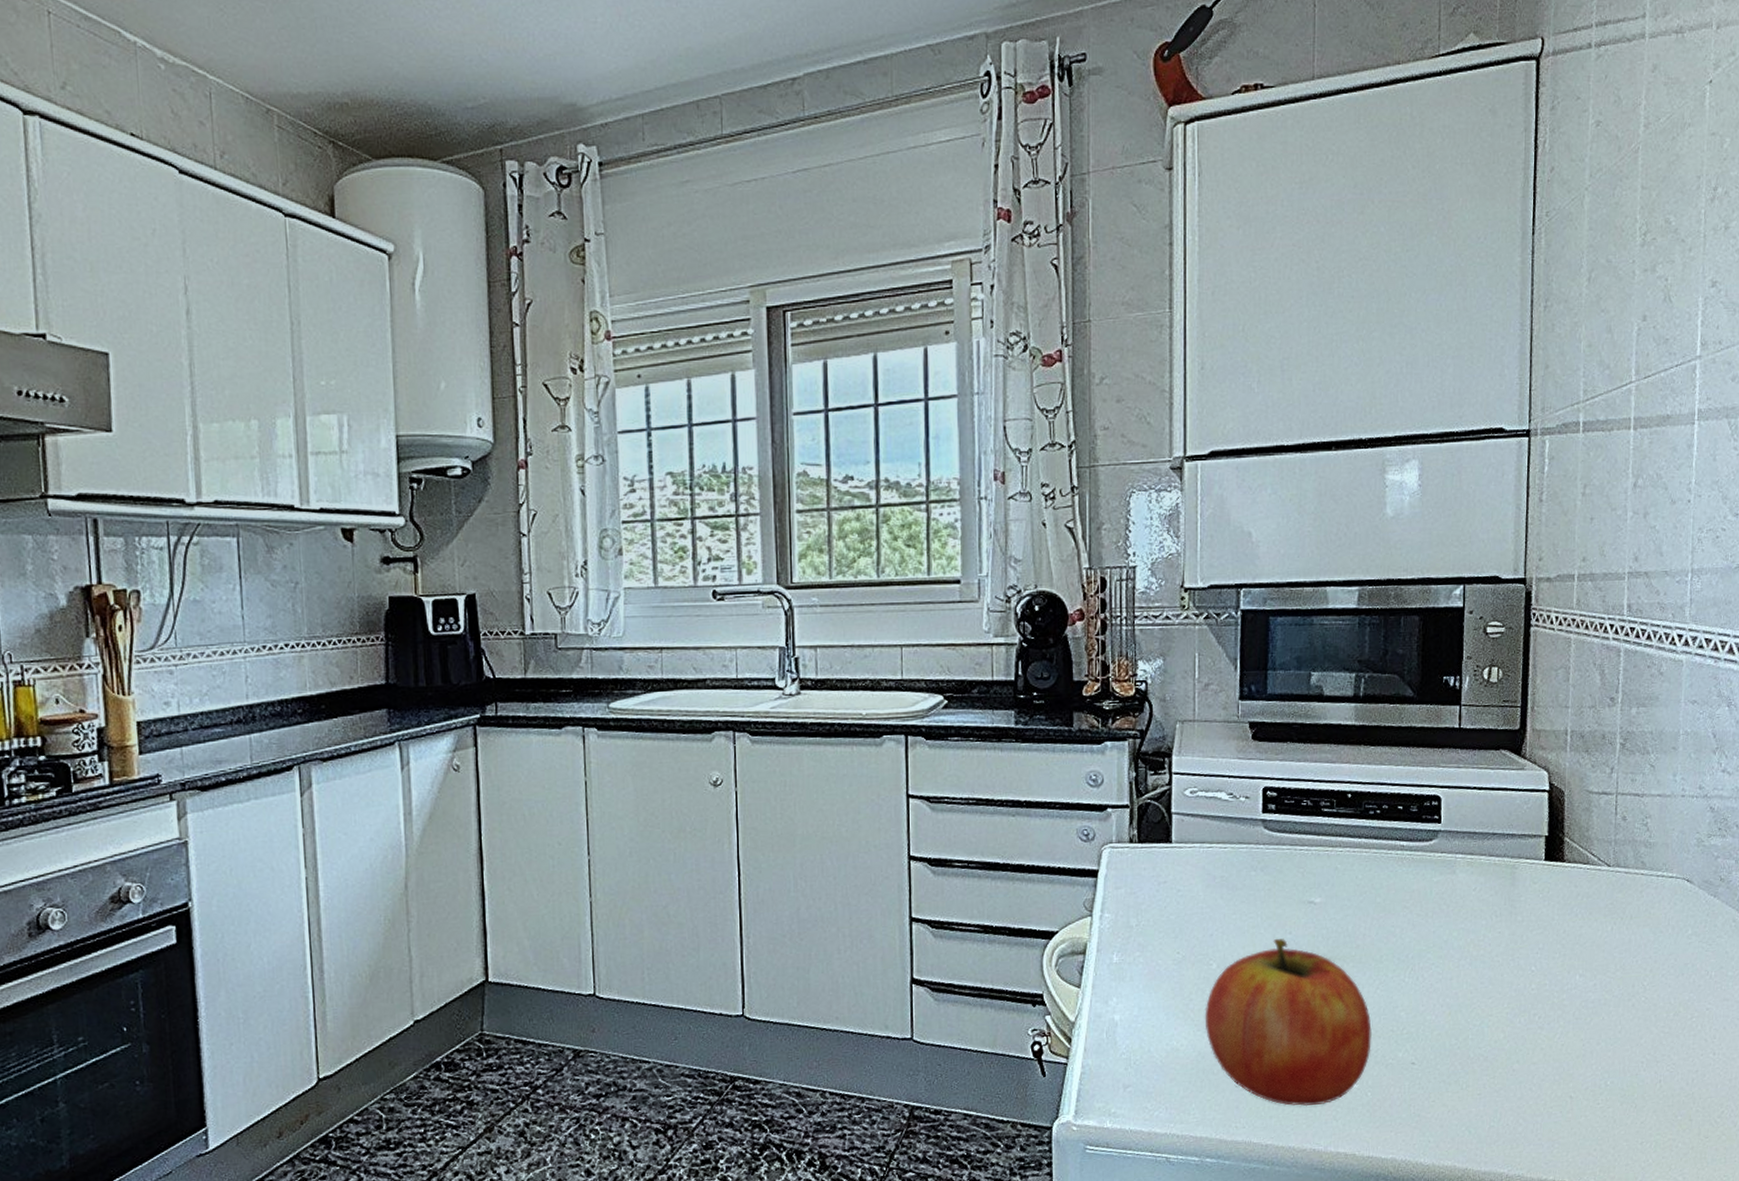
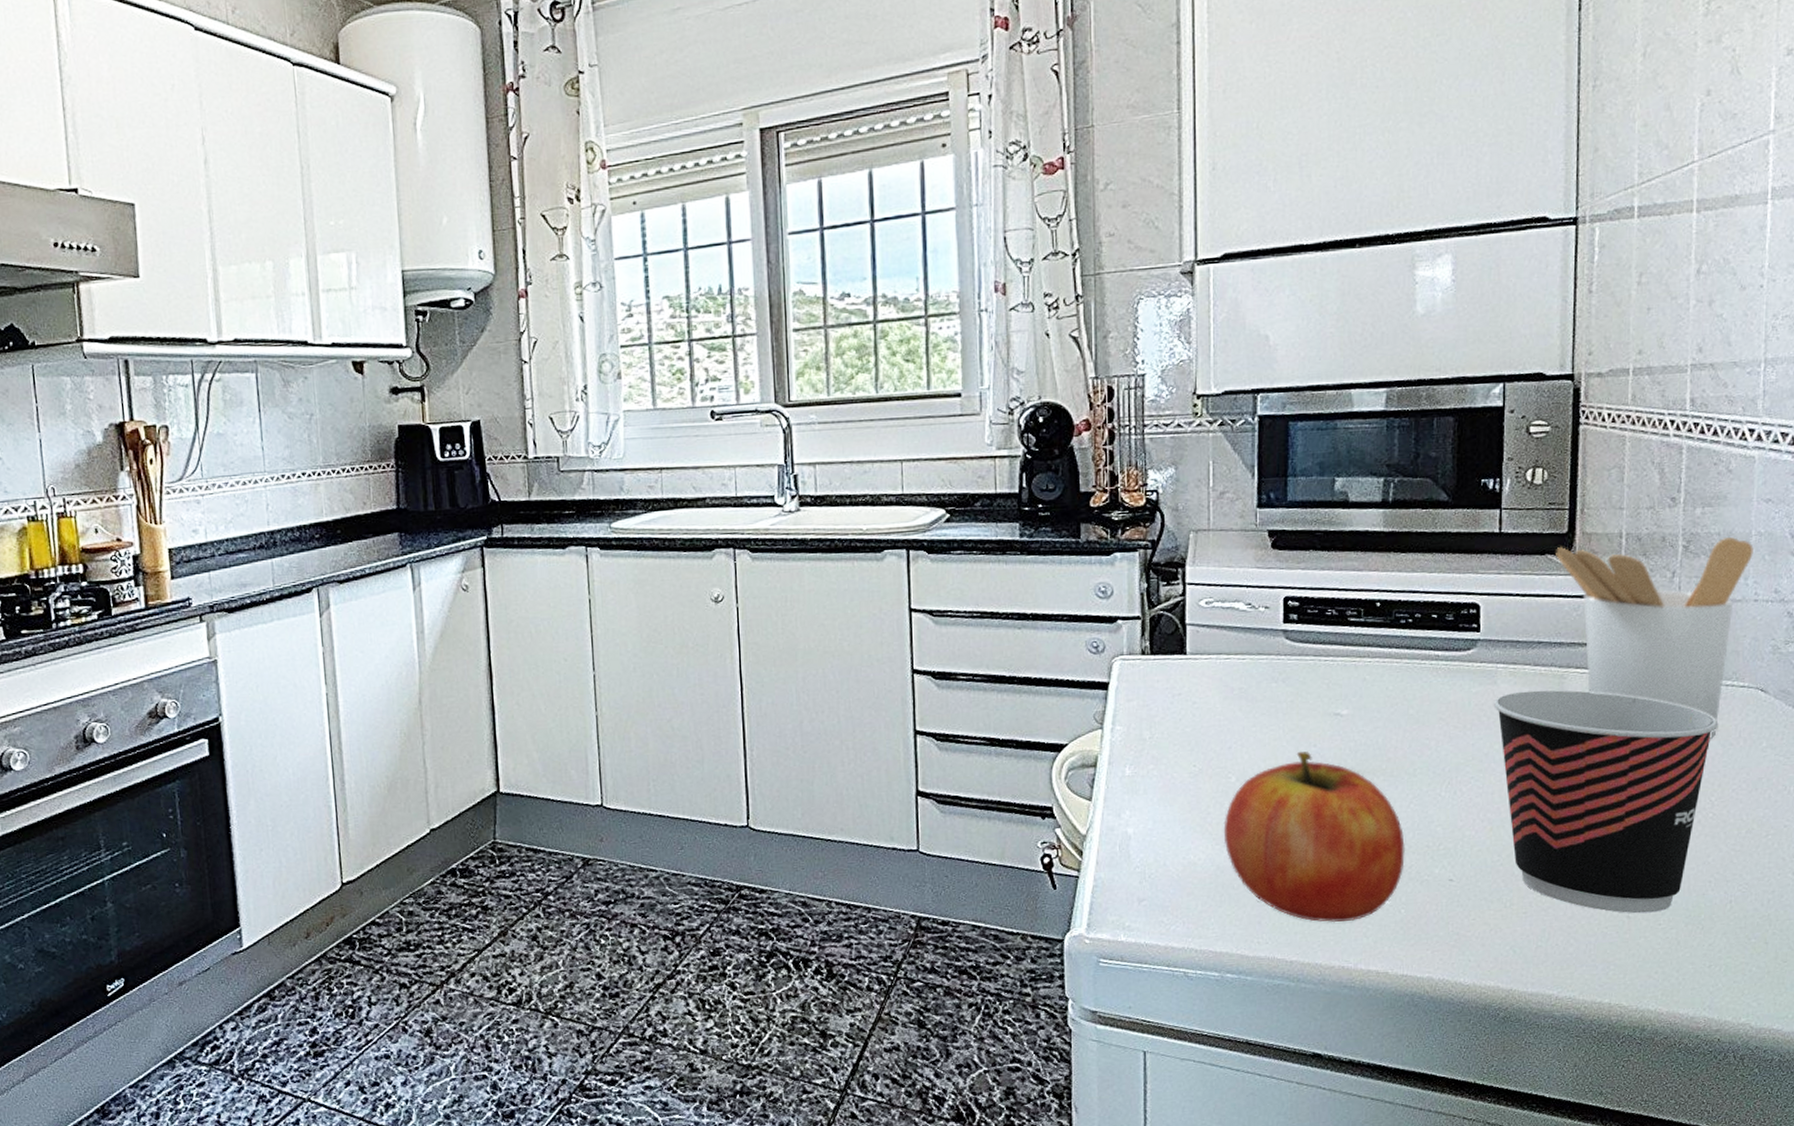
cup: none [1452,879,1650,1094] -> present [1493,690,1719,914]
utensil holder: none [1509,736,1681,926] -> present [1556,537,1754,739]

